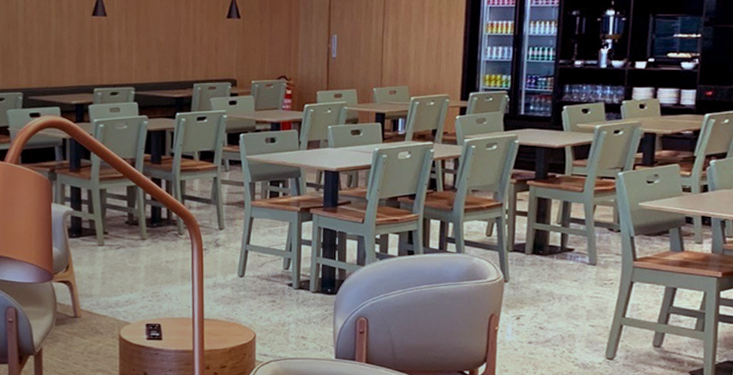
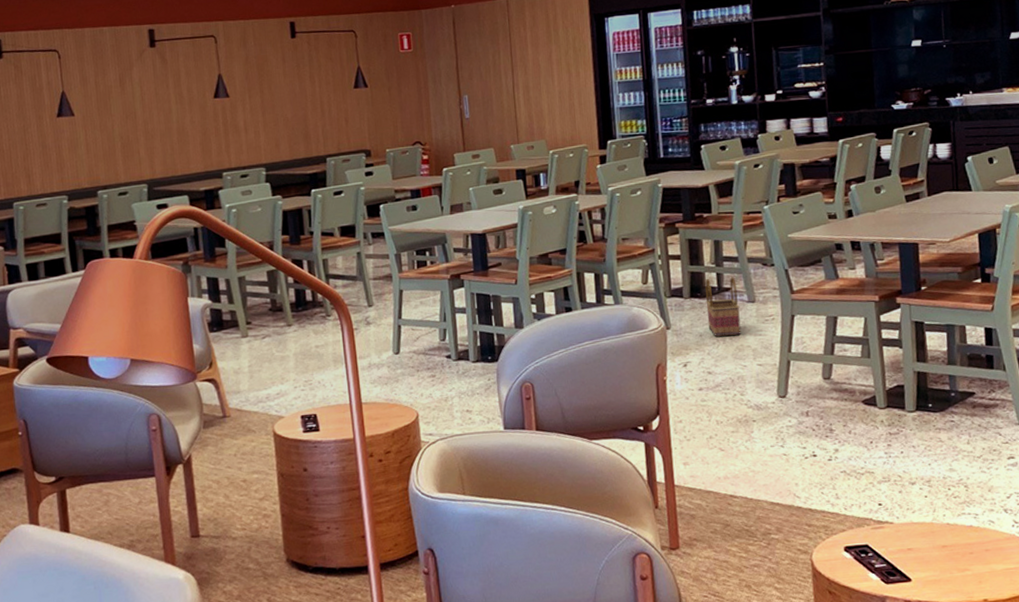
basket: none [546,238,580,295] -> present [705,277,742,336]

